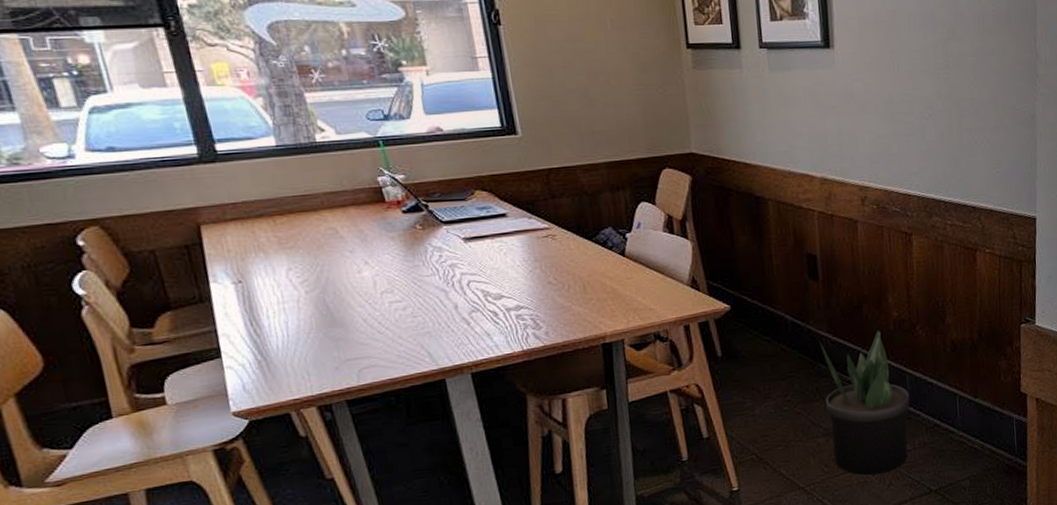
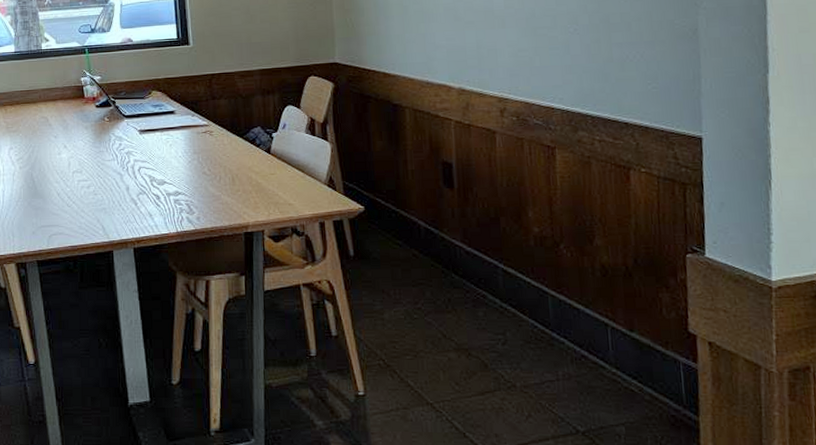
planter: present [819,330,910,476] -> none [453,245,553,402]

